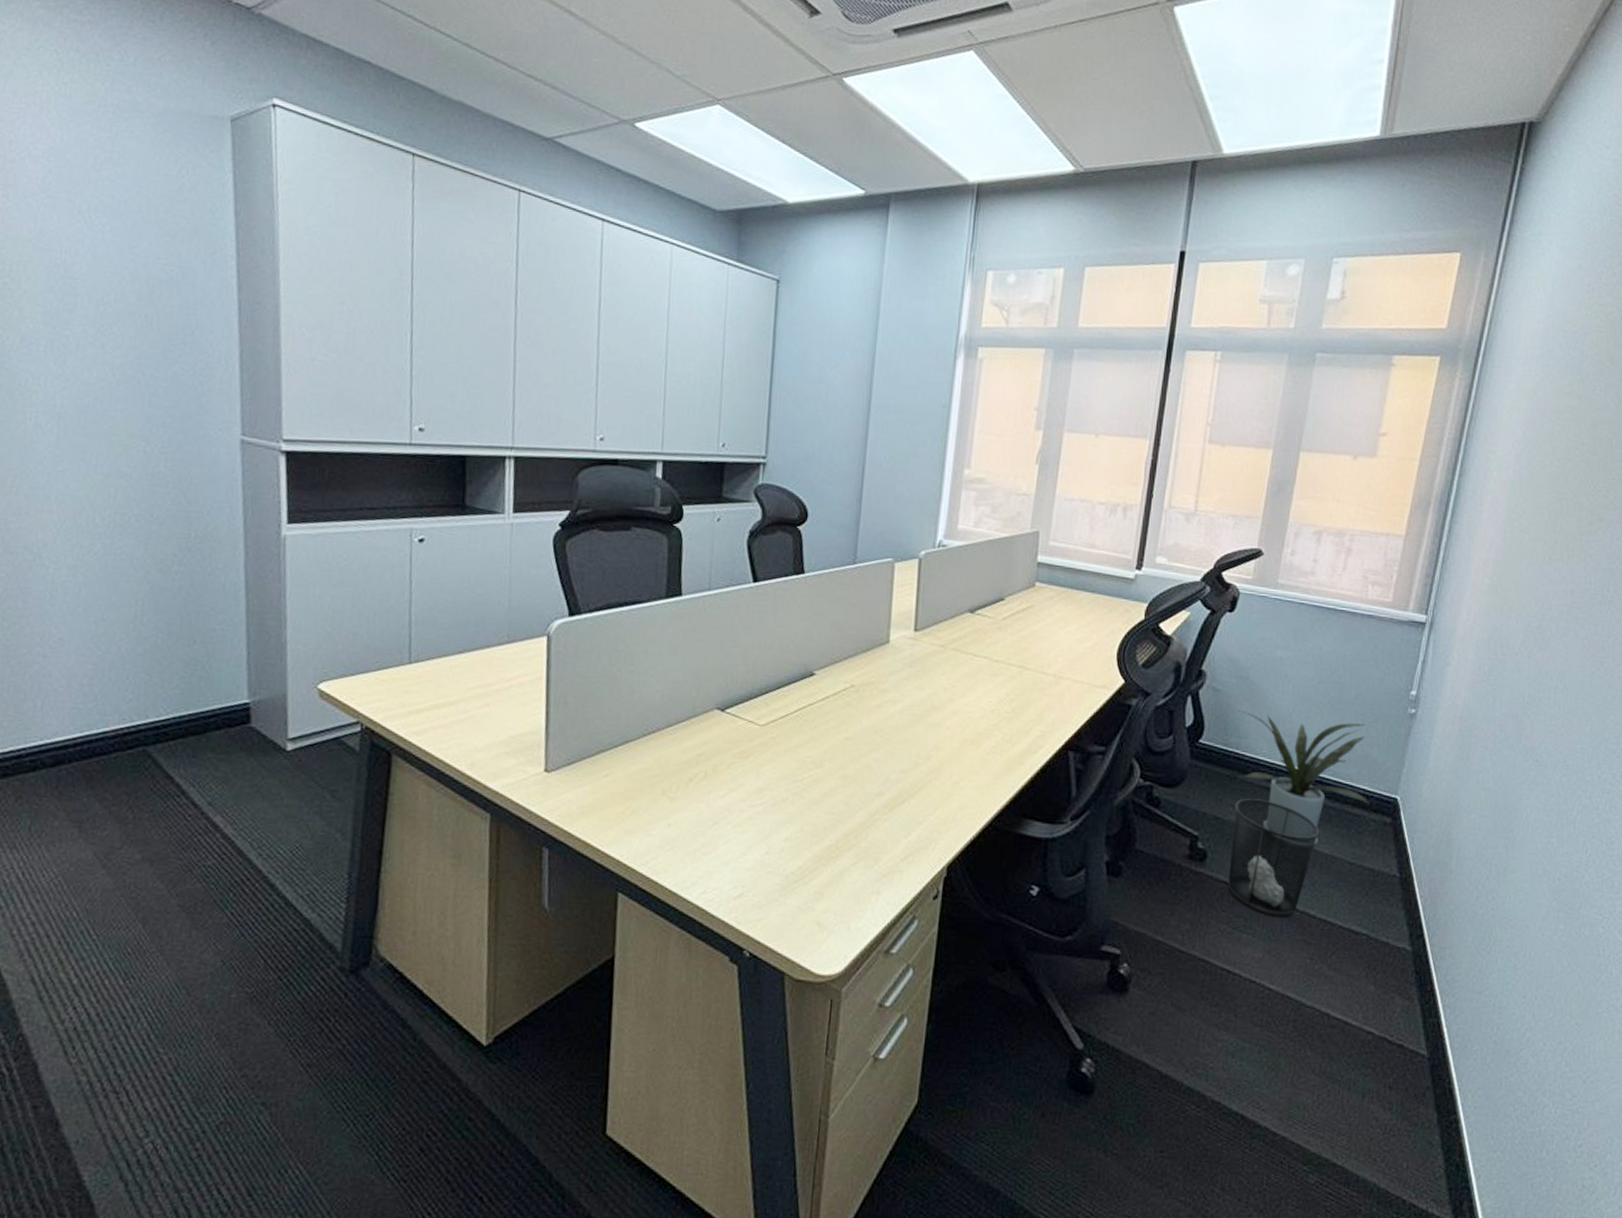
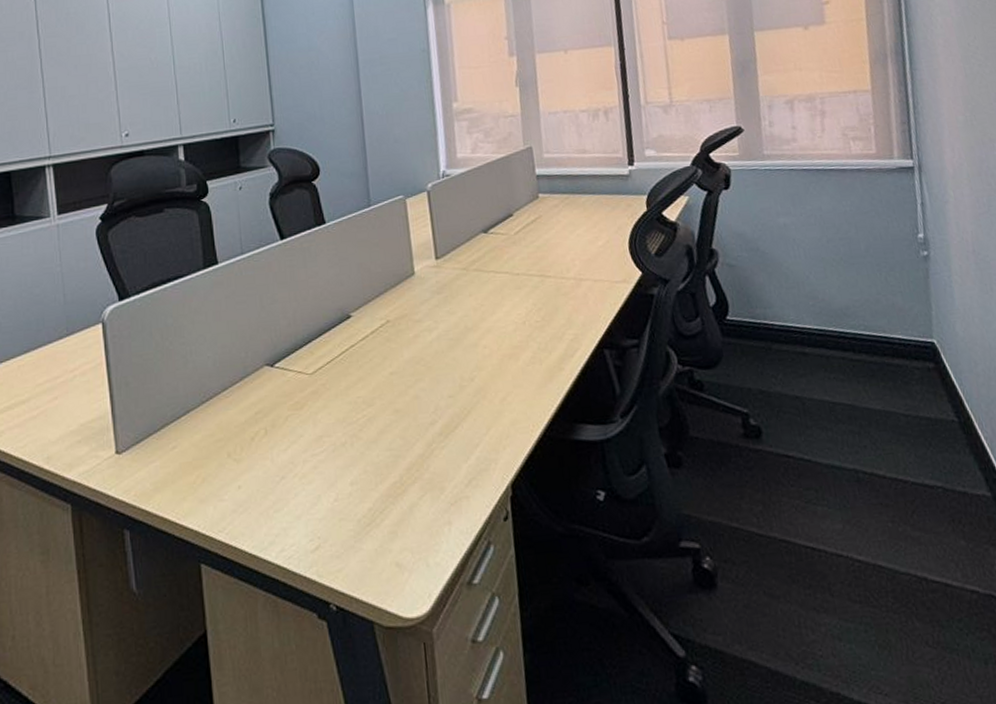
waste bin: present [1228,798,1320,917] -> none [776,365,867,484]
house plant: present [1238,709,1370,848] -> none [756,274,909,408]

